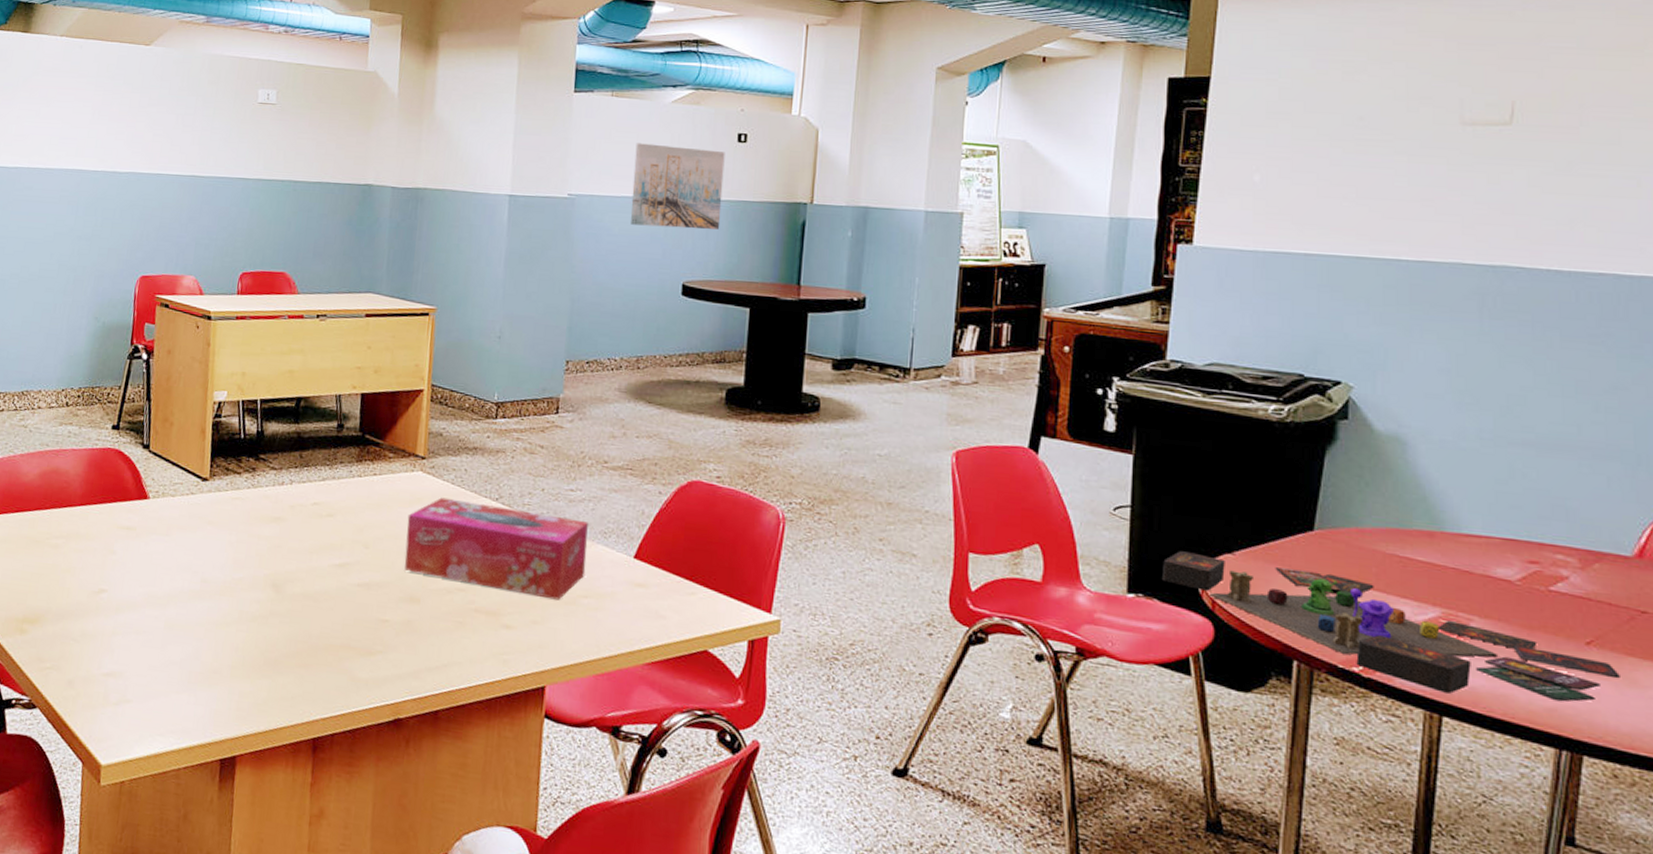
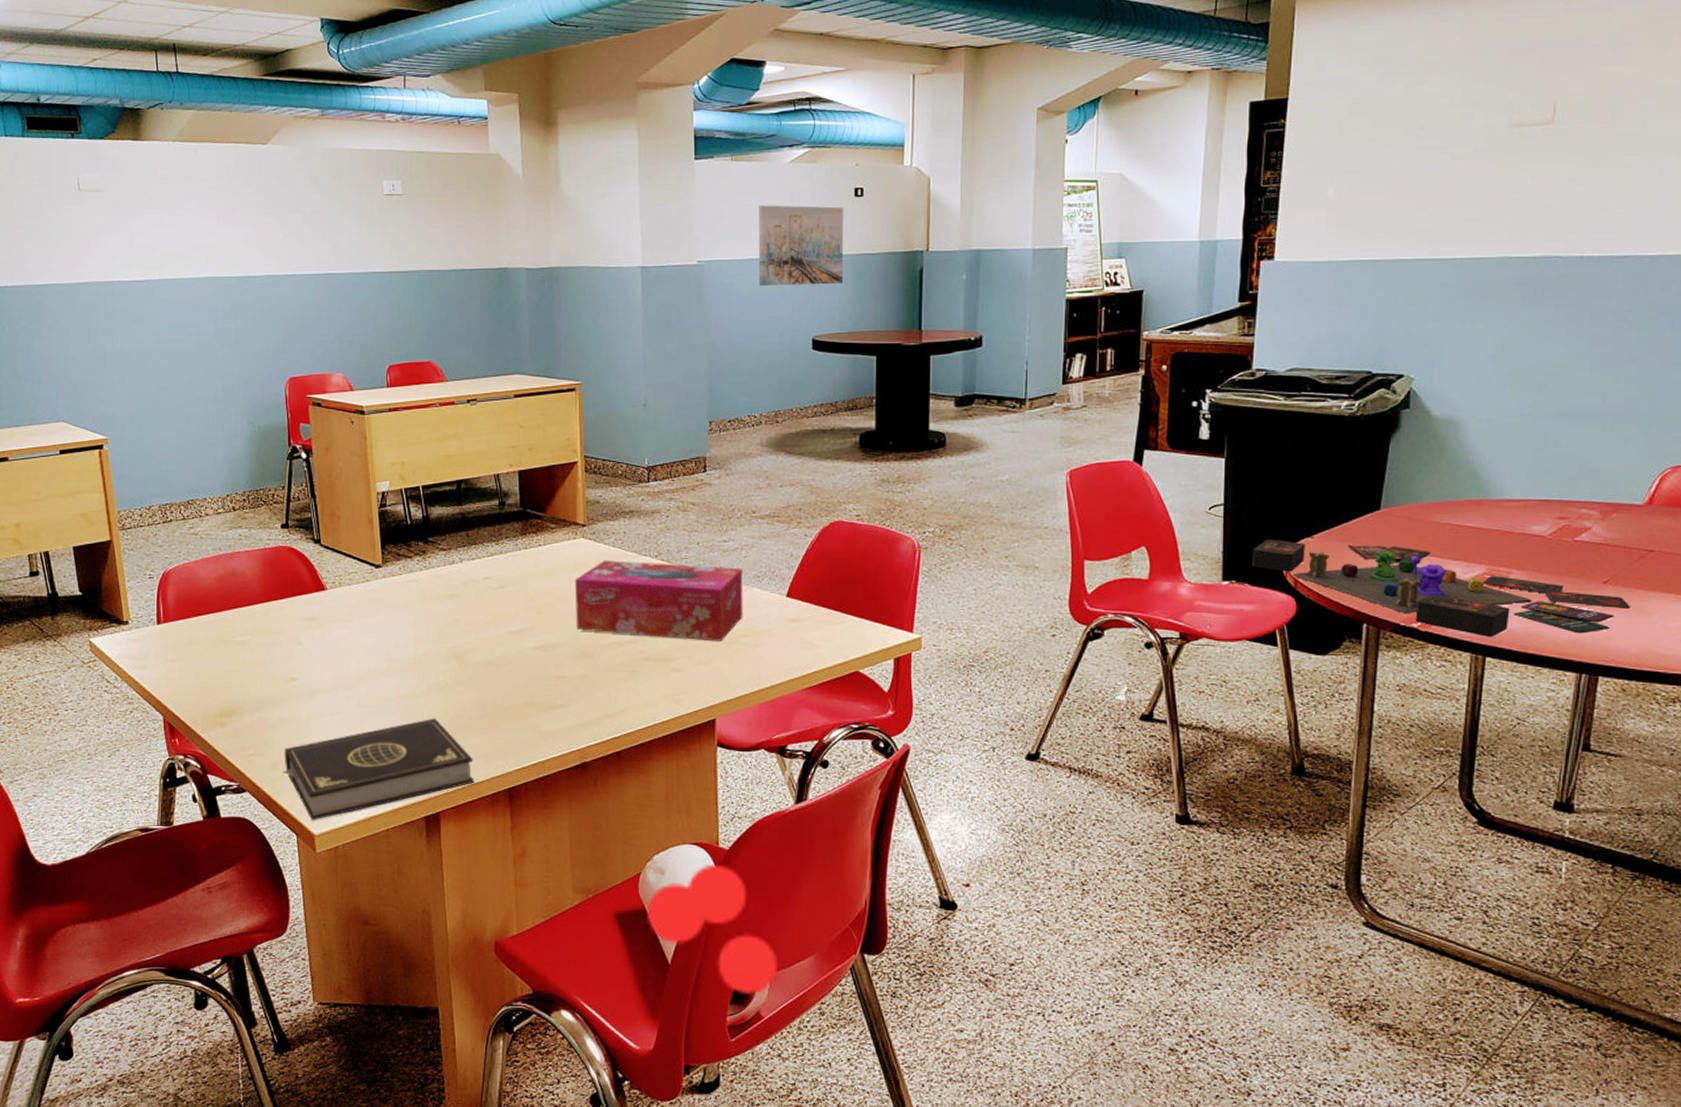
book: none [77,649,279,749] -> present [283,718,474,820]

